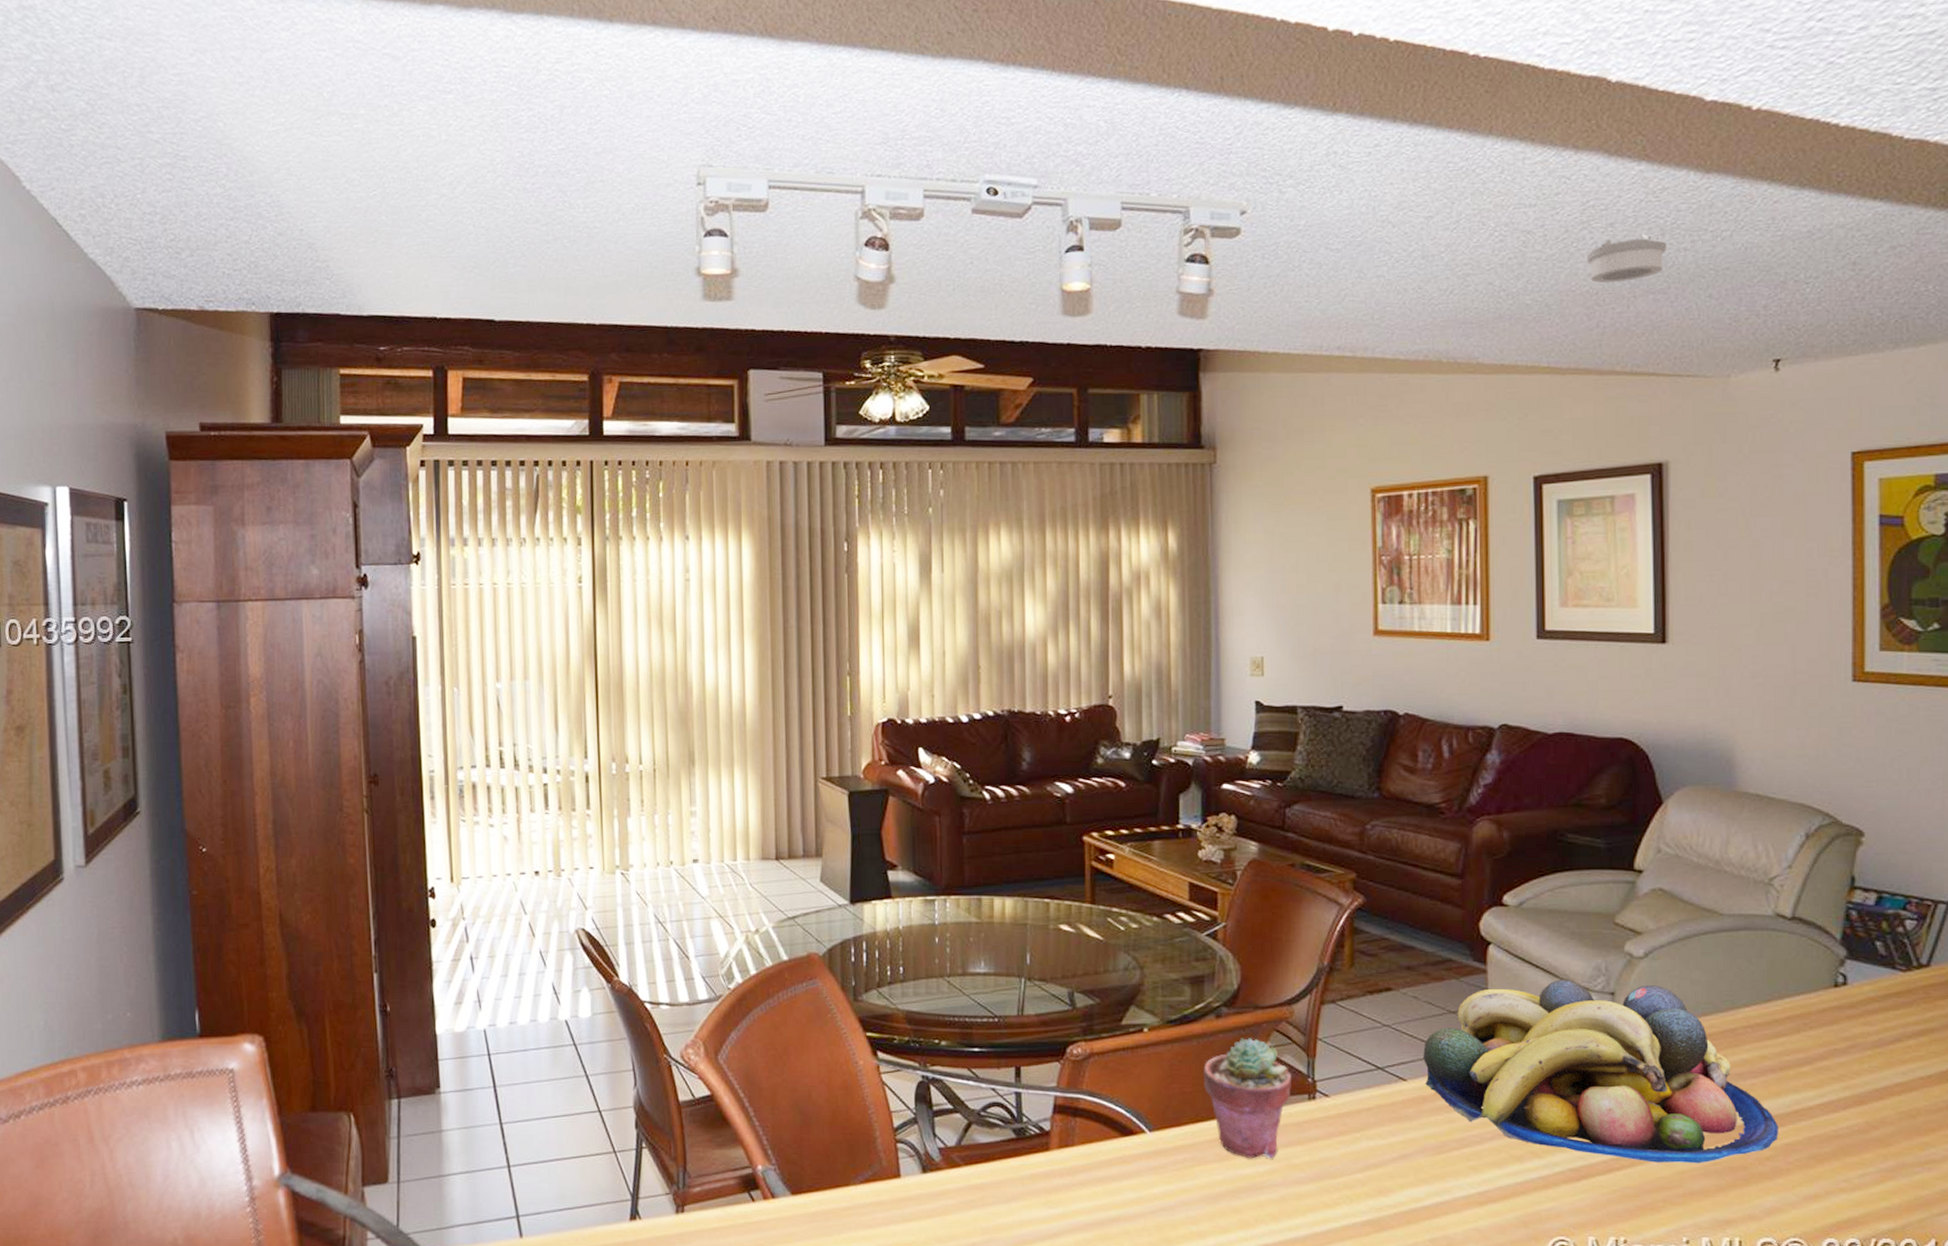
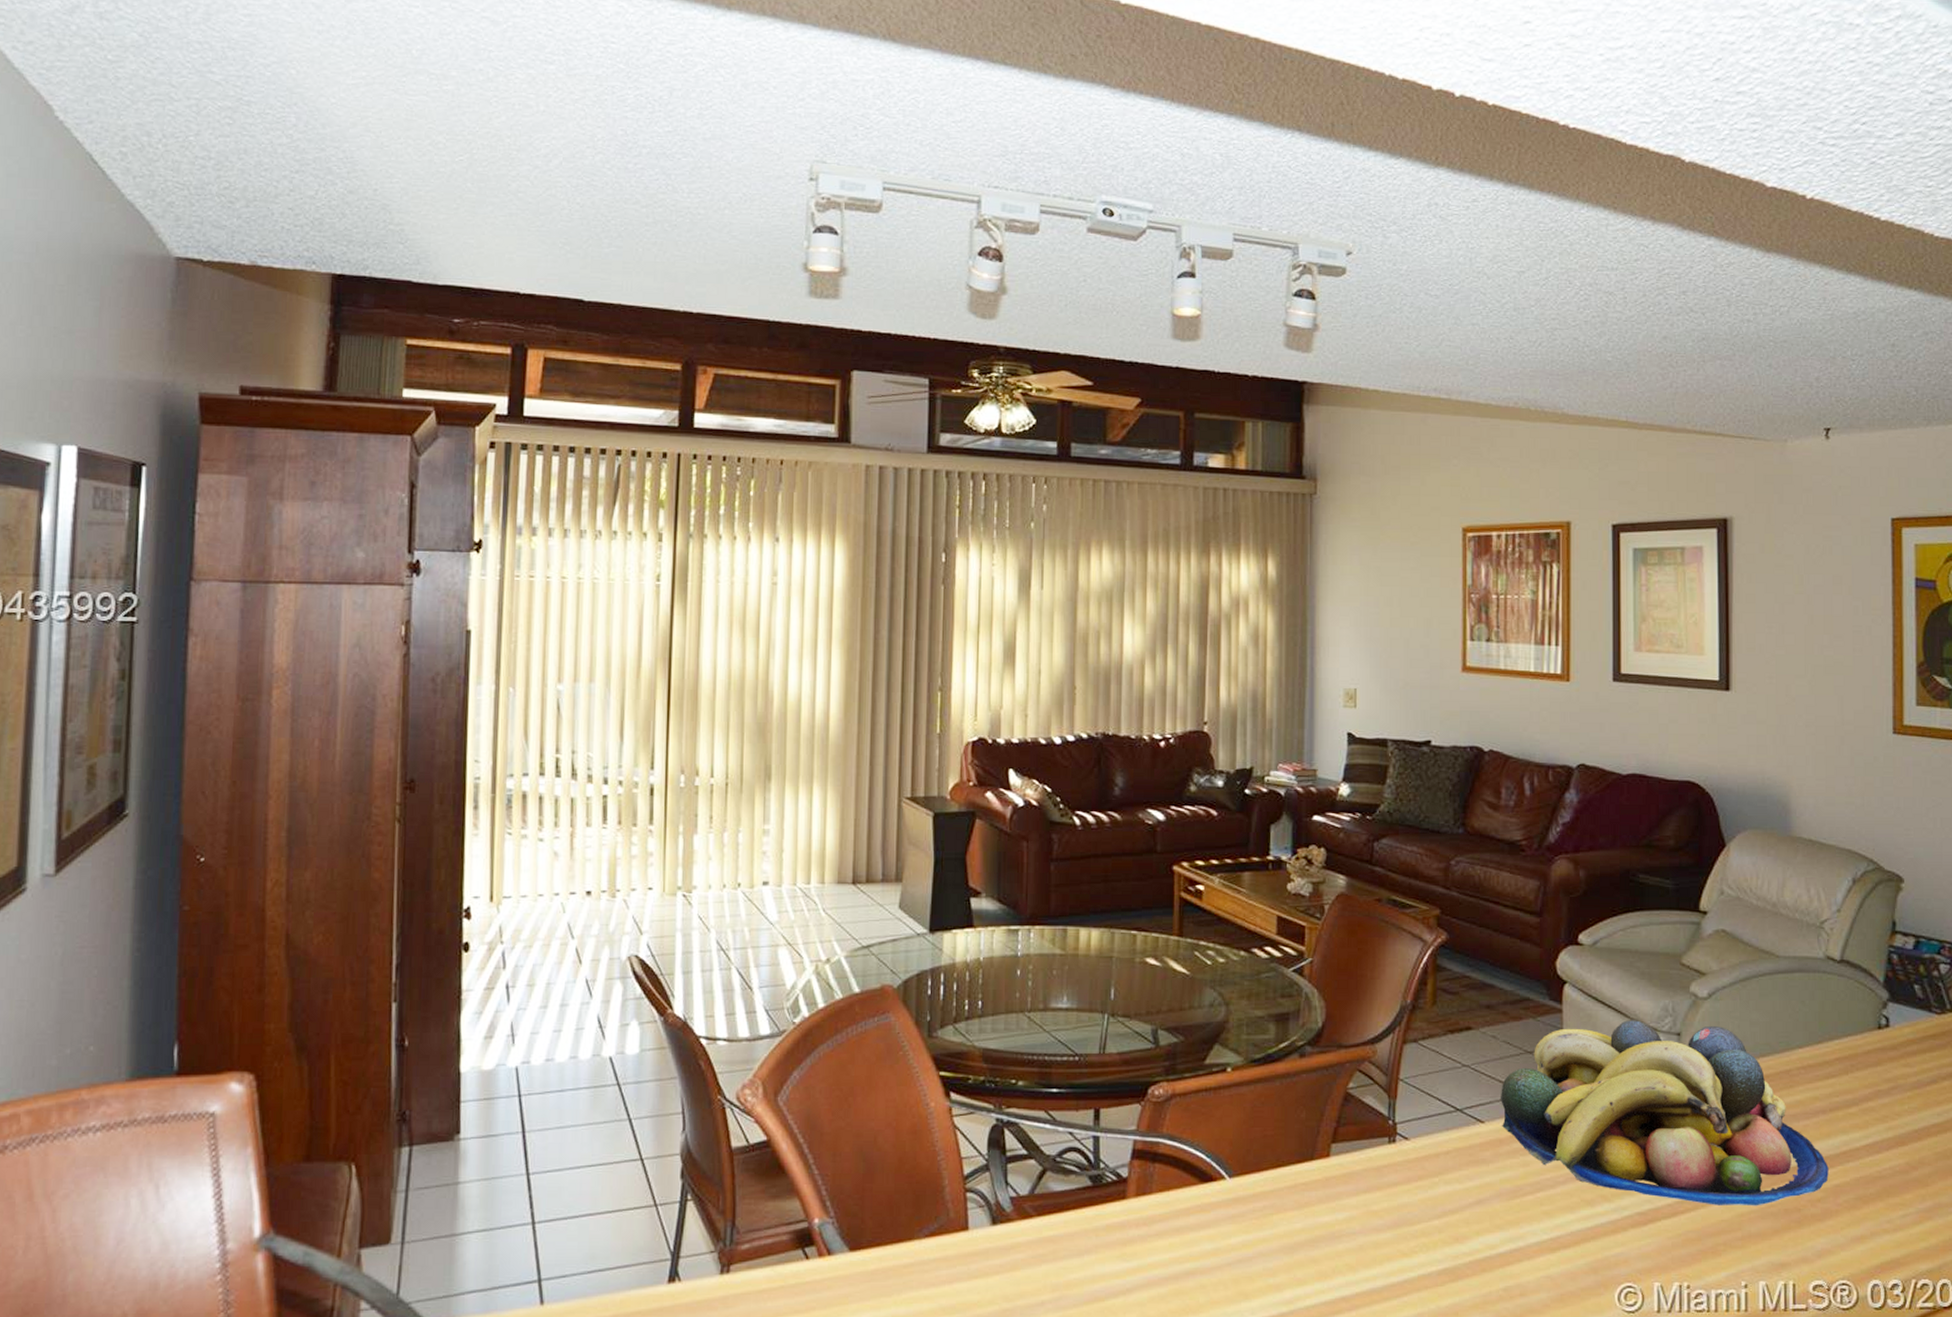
potted succulent: present [1202,1038,1292,1159] -> none [1285,1078,1373,1206]
smoke detector: present [1587,234,1667,283] -> none [1662,303,1732,346]

